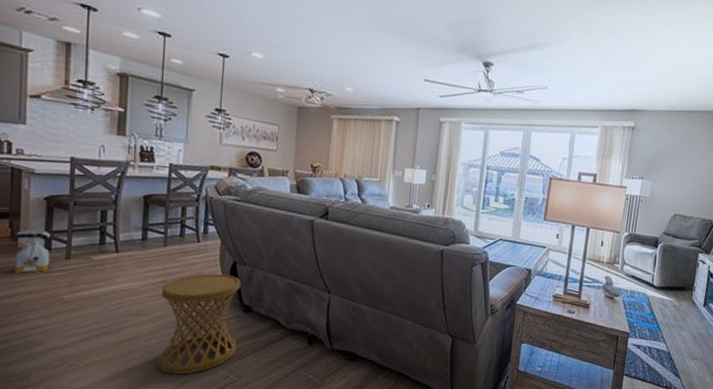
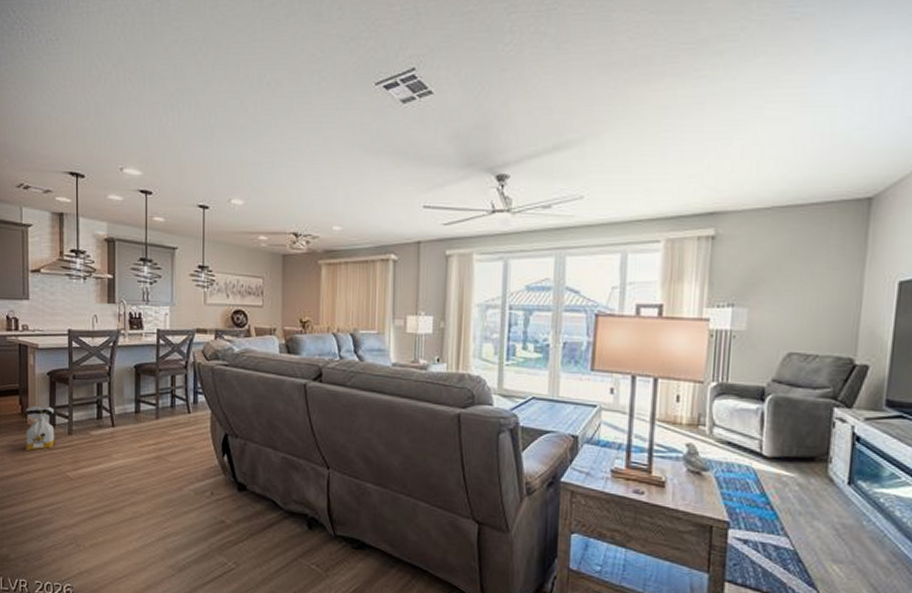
side table: present [157,273,241,375] -> none [156,447,233,560]

